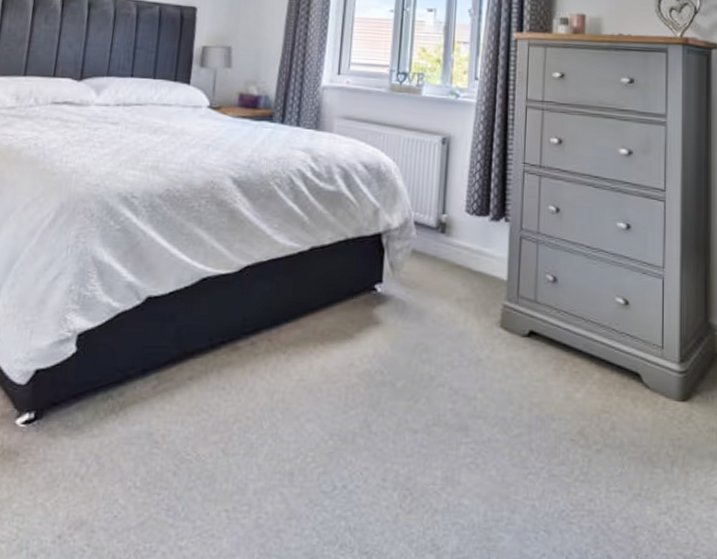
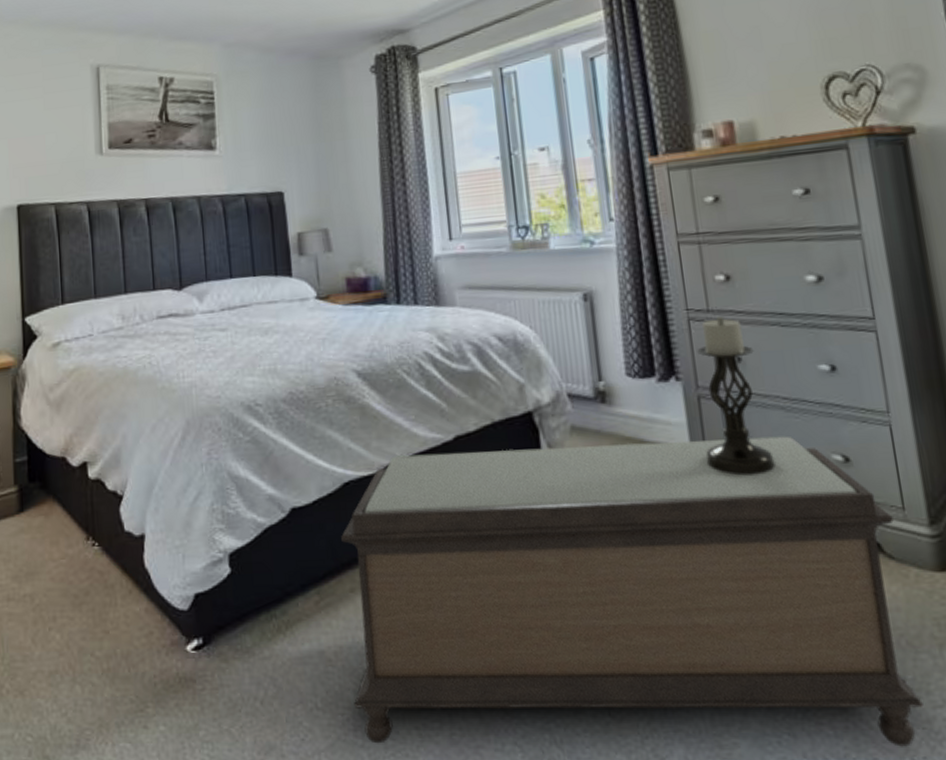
bench: none [171,259,654,546] -> present [341,436,923,747]
candle holder: none [518,171,572,308] -> present [697,315,776,476]

